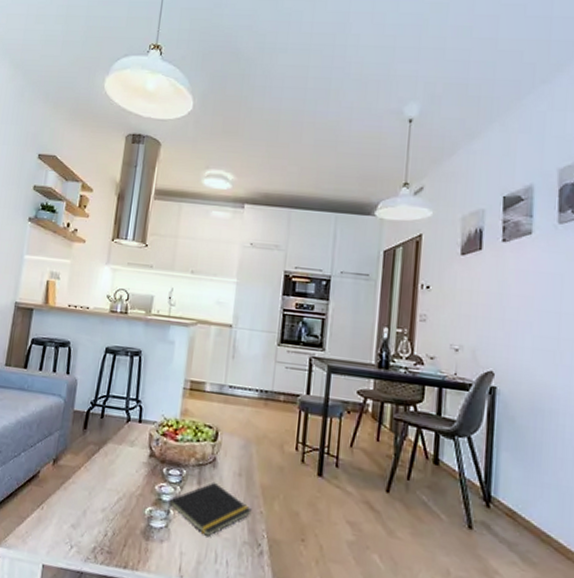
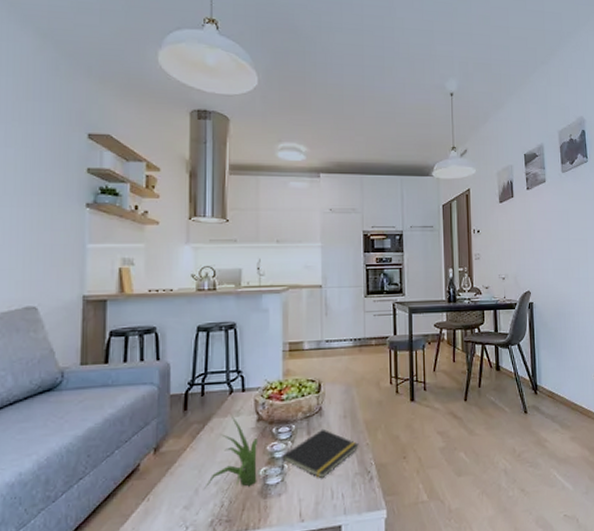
plant: none [92,442,148,524] -> present [204,413,259,489]

